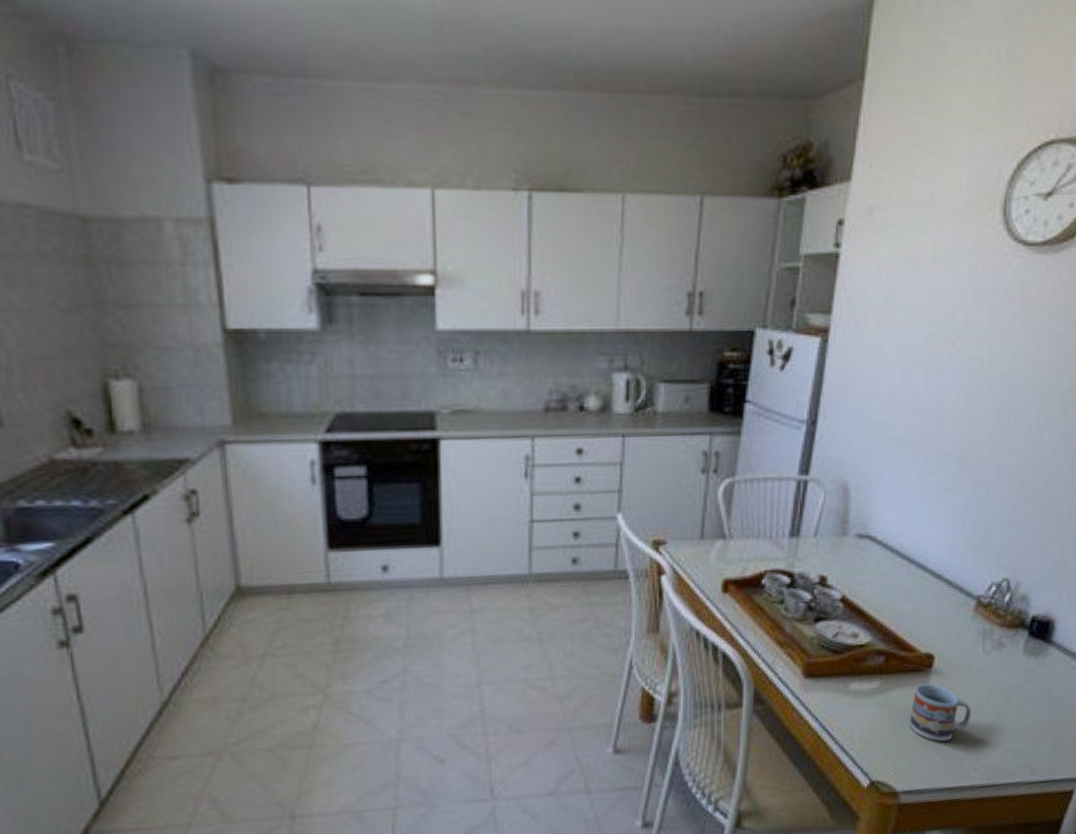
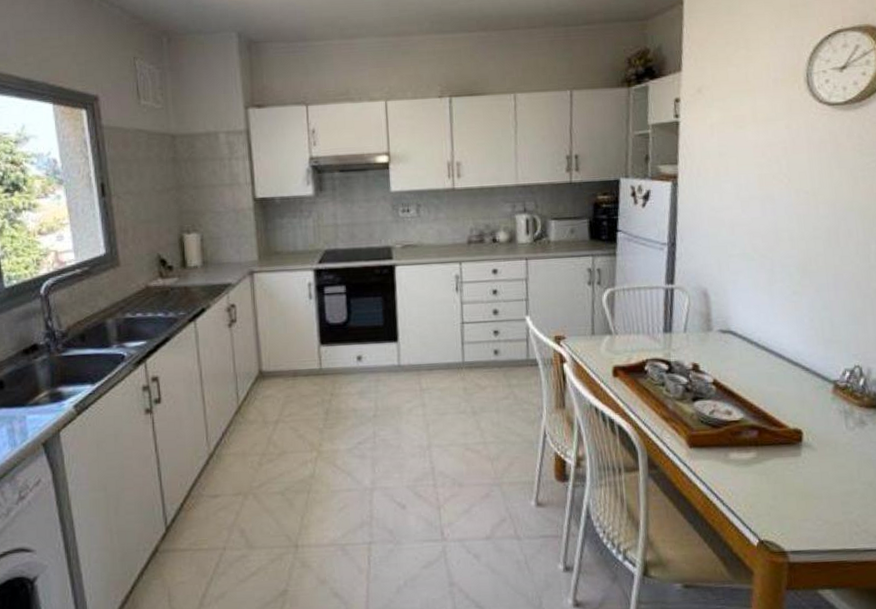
cup: present [909,683,971,742] -> none [788,455,845,508]

